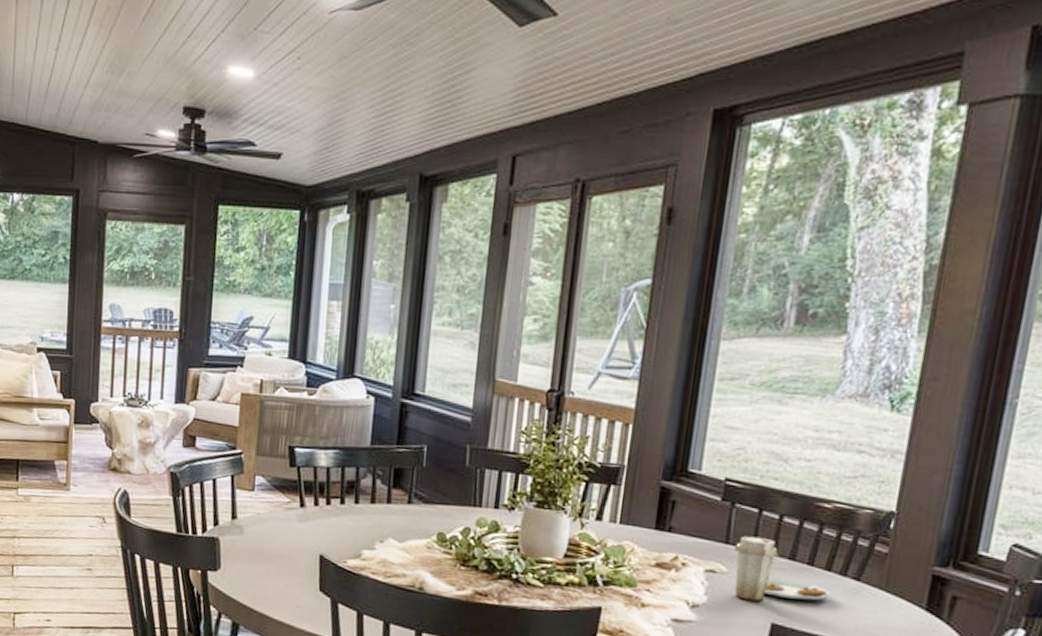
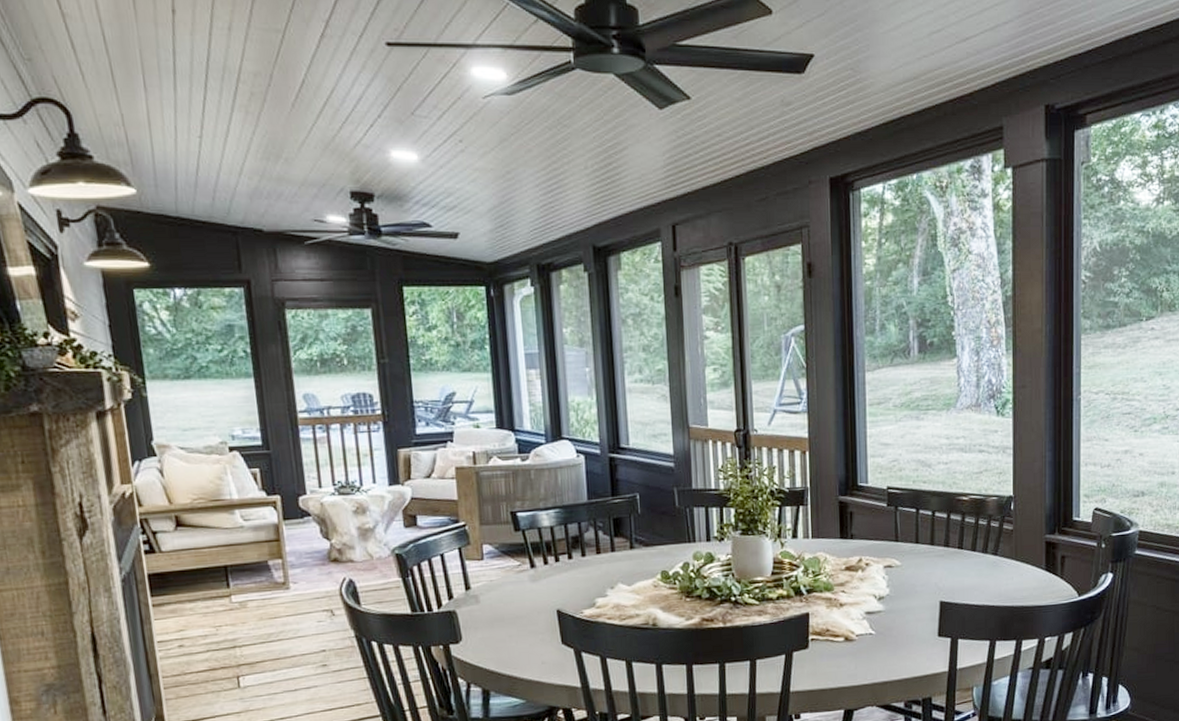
plate: present [733,536,832,602] -> none [902,532,979,586]

